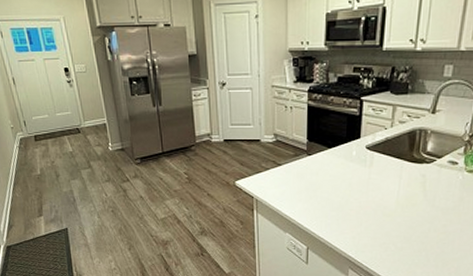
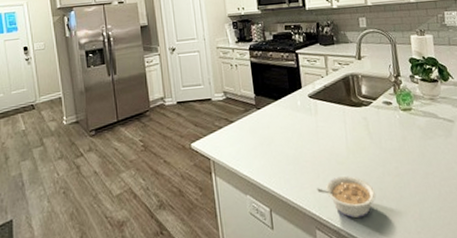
legume: none [357,227,417,265] -> present [317,176,376,219]

